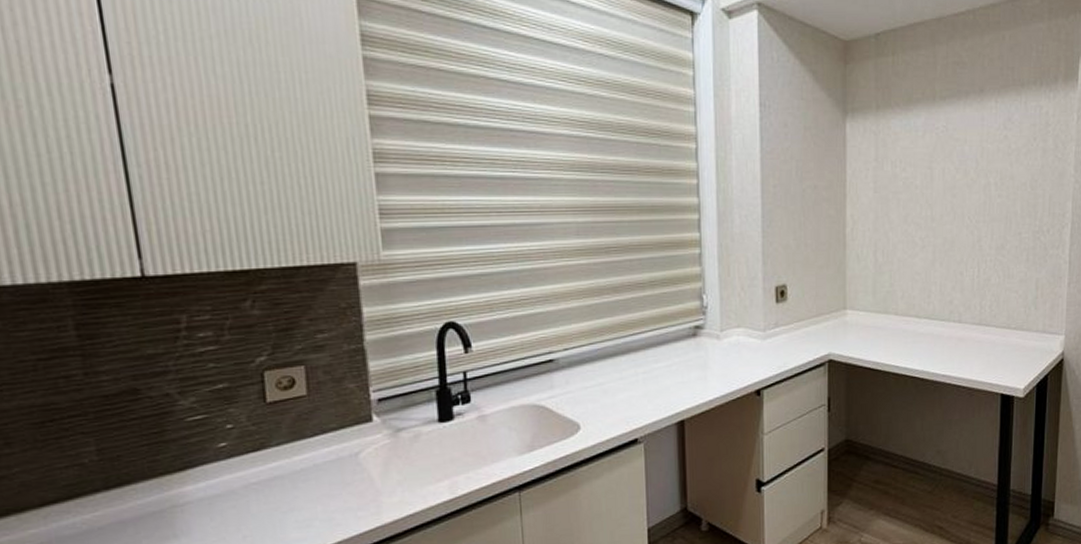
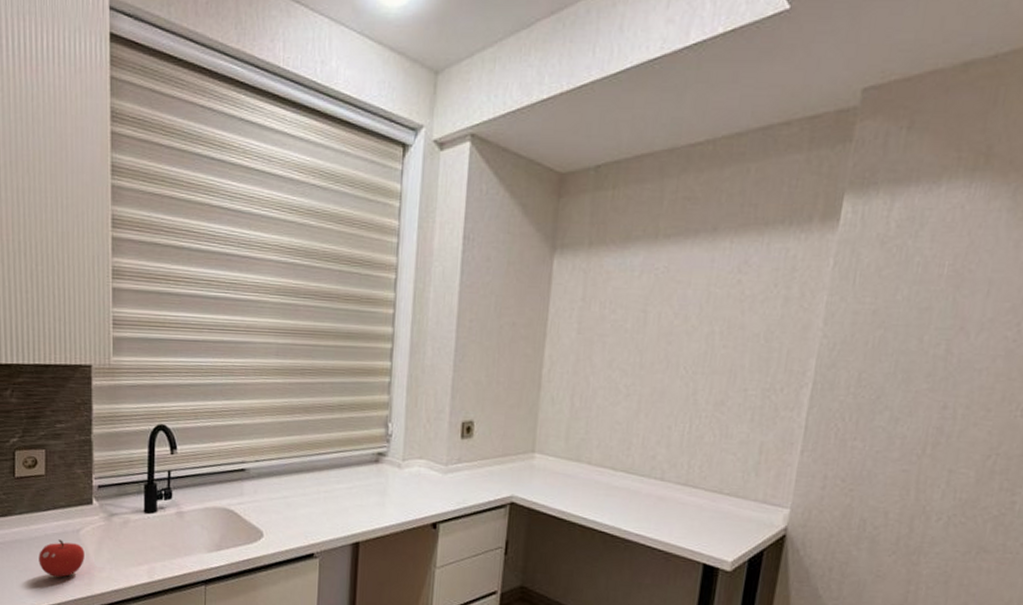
fruit: none [307,467,368,512] -> present [39,539,84,578]

